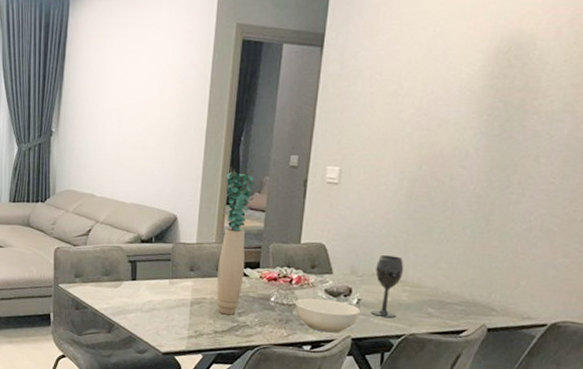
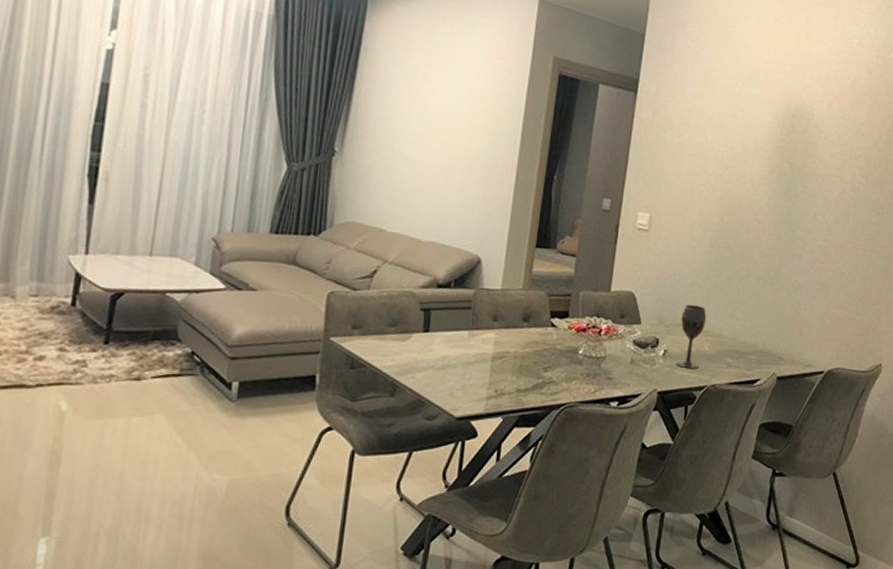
vase: present [216,165,255,315] -> none [521,204,566,371]
bowl: present [294,298,361,333] -> none [603,349,667,387]

